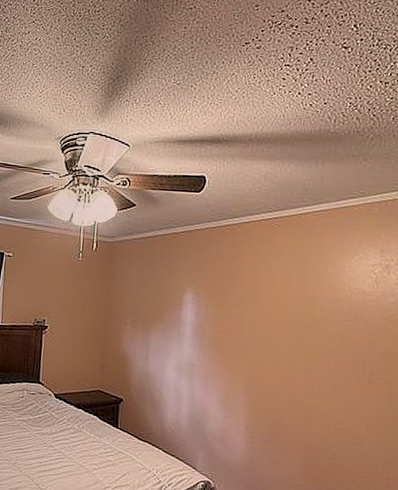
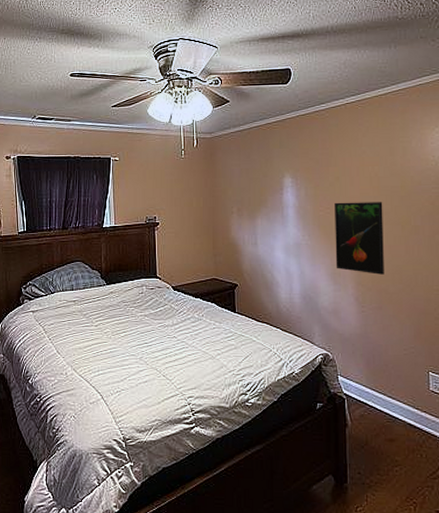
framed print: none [229,324,288,406] -> present [335,202,384,275]

